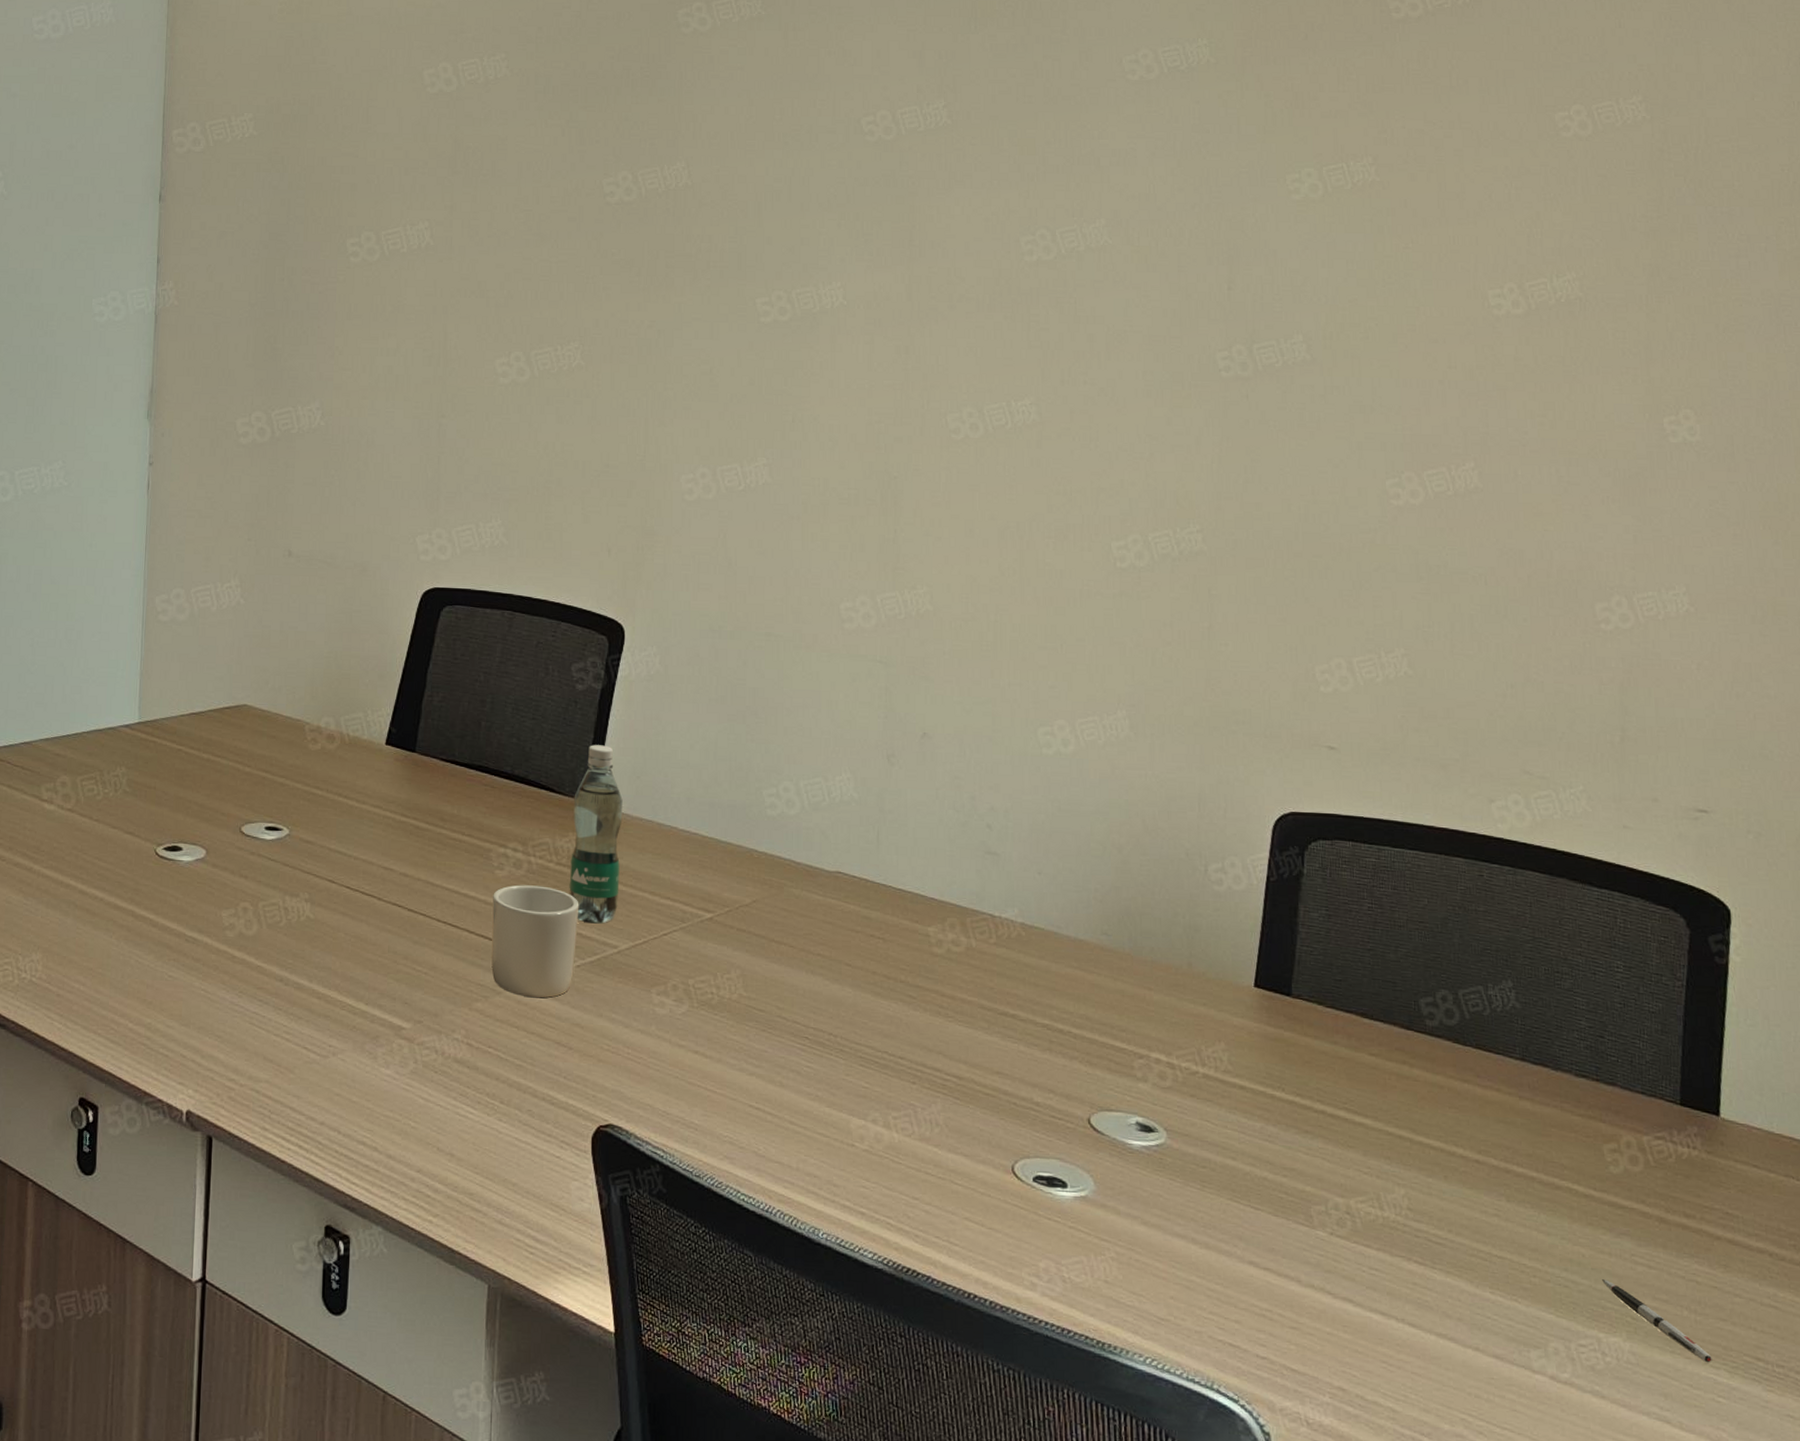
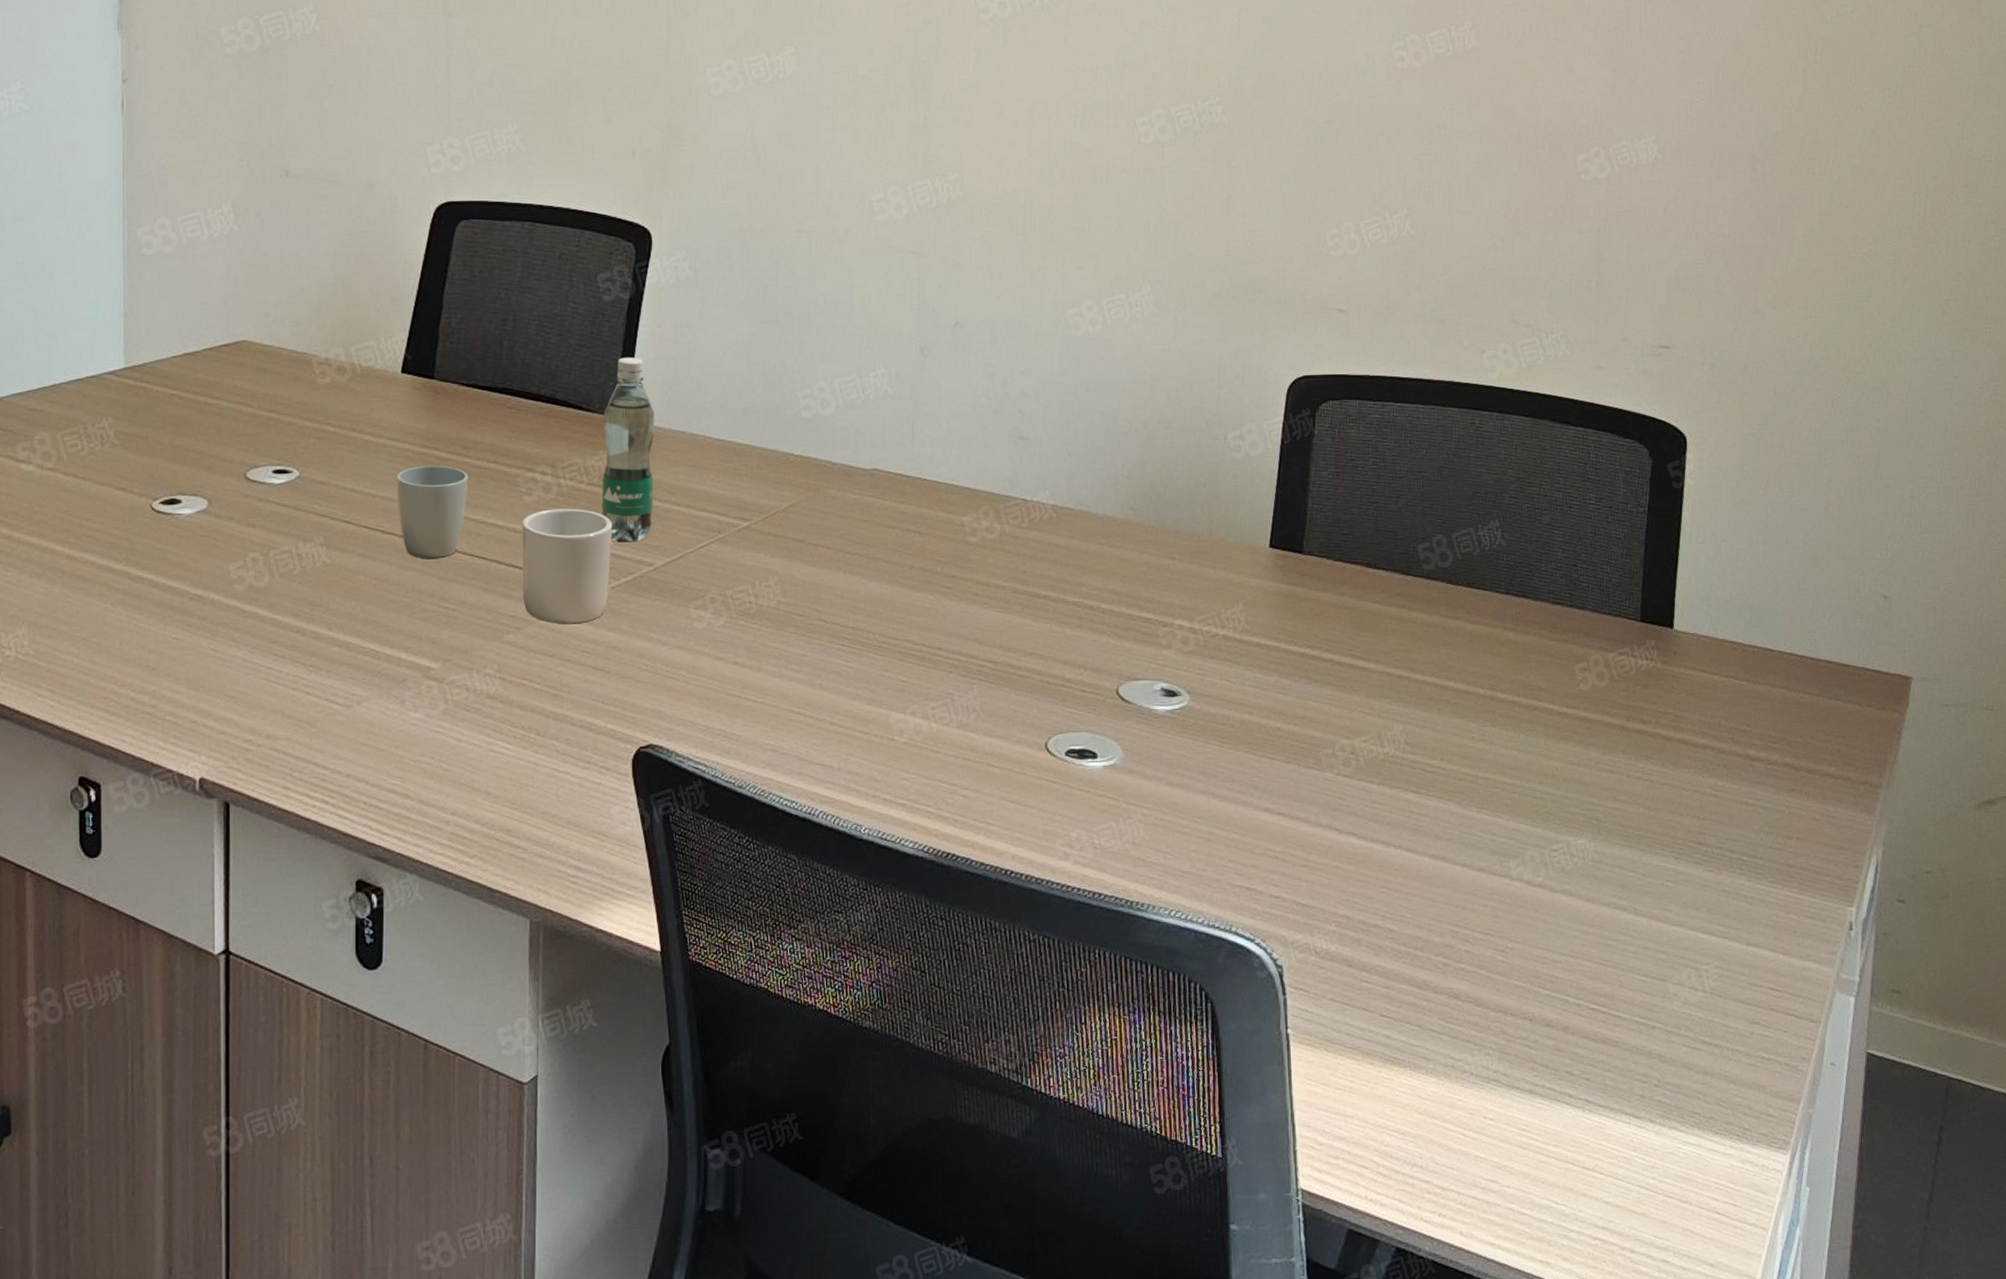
cup: none [377,833,444,924] -> present [396,465,468,559]
pen: present [1602,1279,1712,1363] -> none [1572,788,1662,853]

